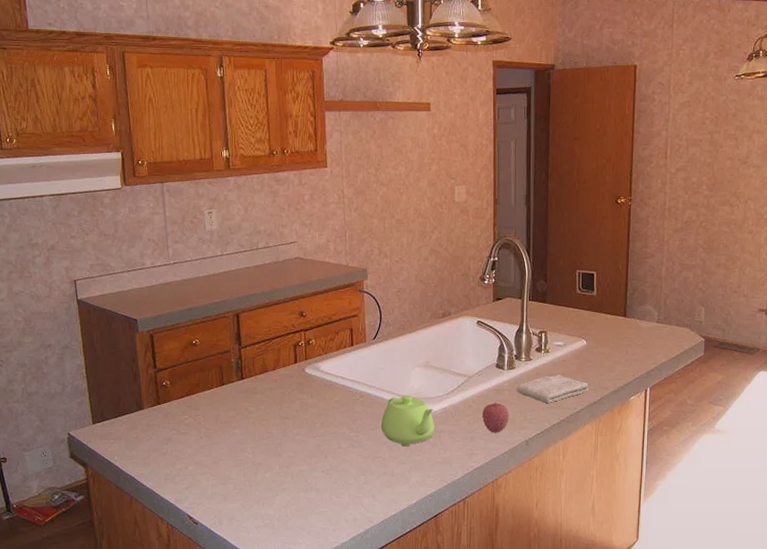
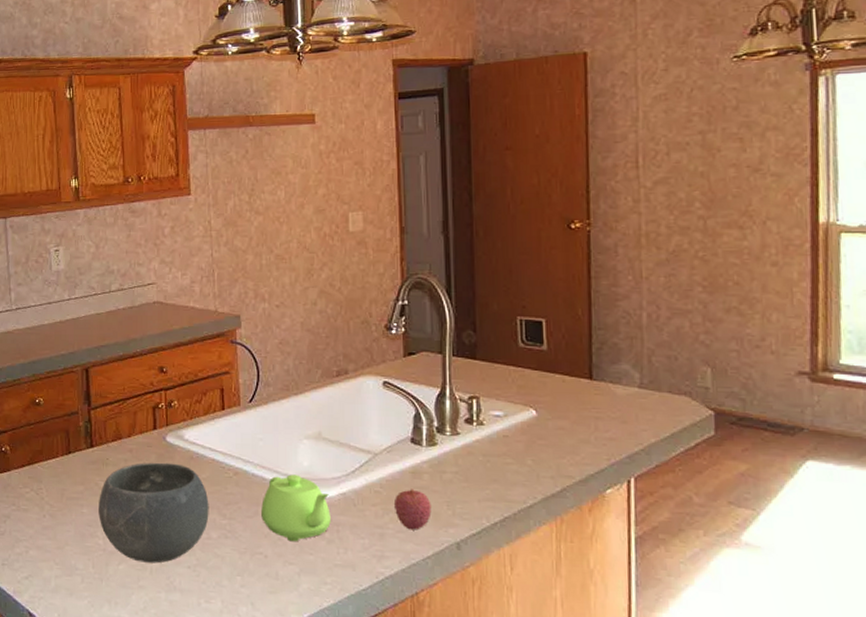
bowl: none [248,389,340,470] -> present [98,462,209,563]
washcloth: present [517,374,588,404] -> none [441,455,543,494]

